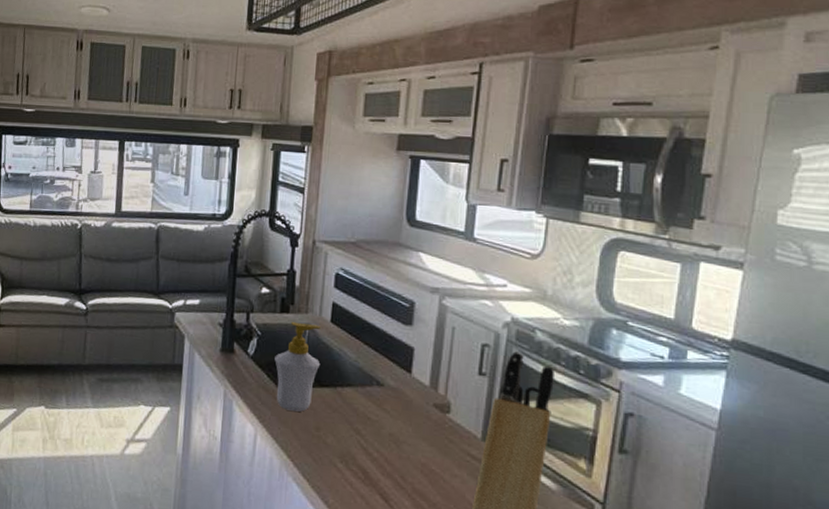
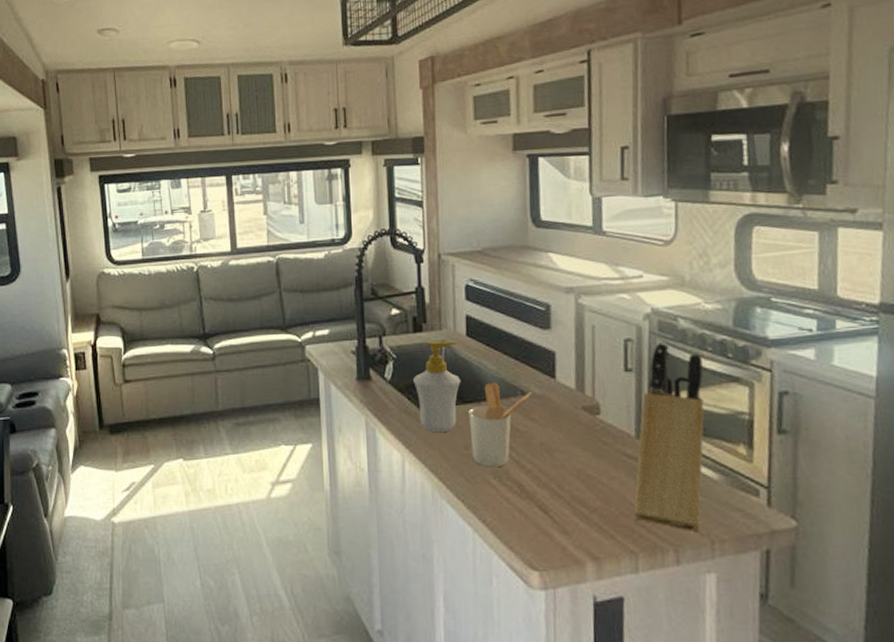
utensil holder: none [322,369,387,452] -> present [468,382,532,468]

